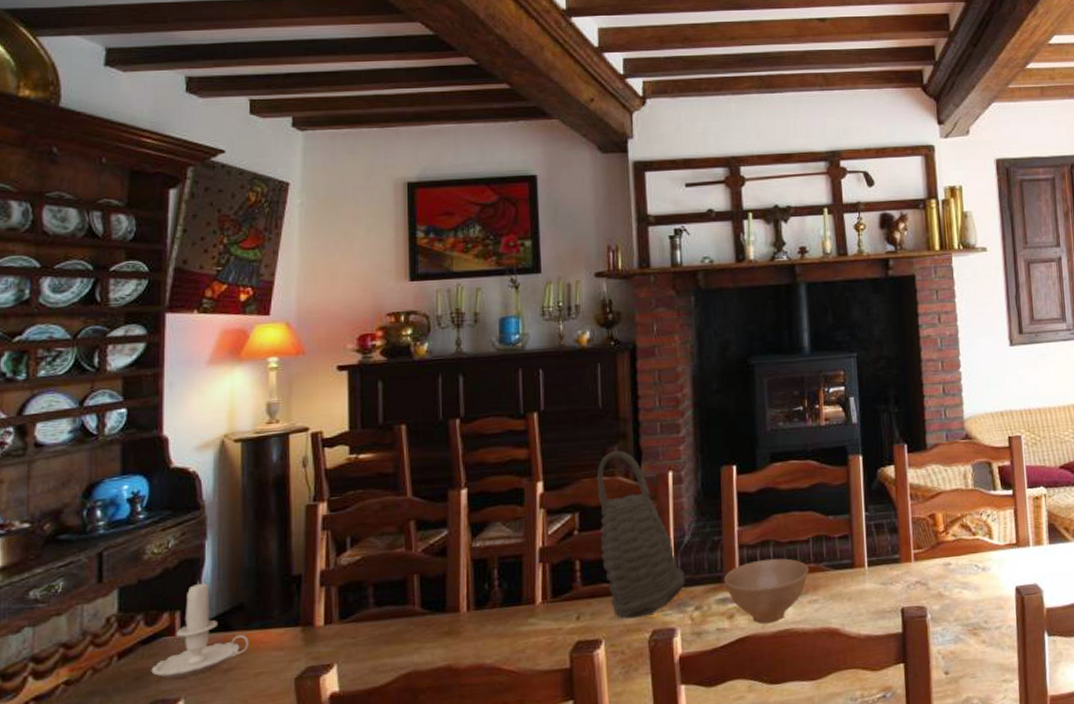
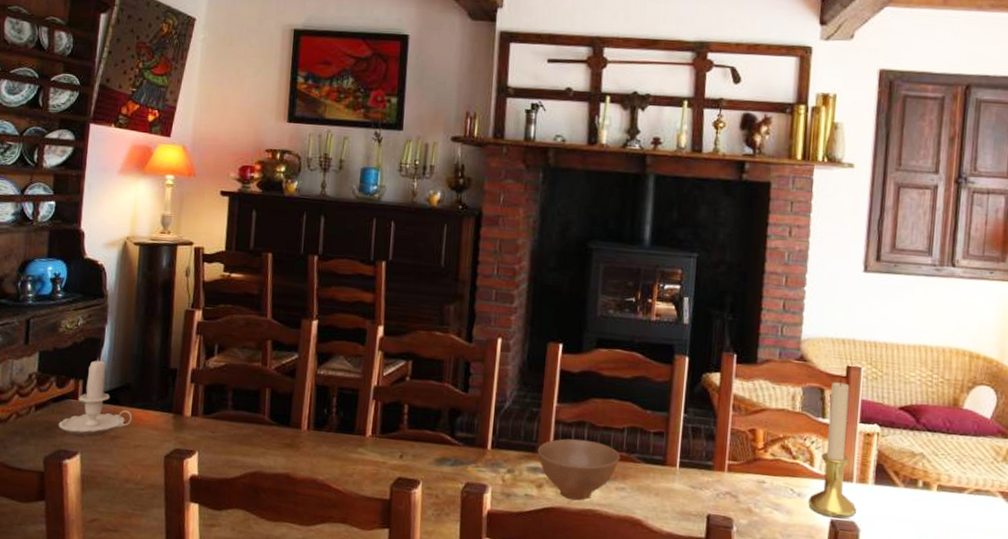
basket: present [596,449,686,617] -> none [428,309,502,467]
candle holder: none [993,449,1037,585] -> present [808,379,856,519]

